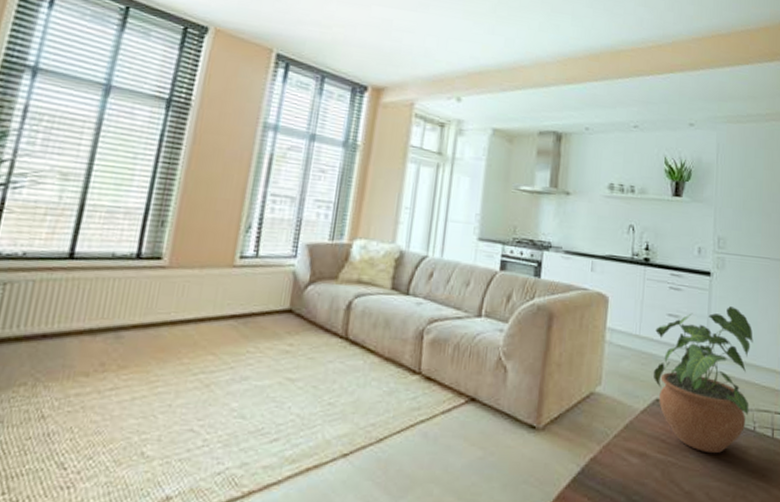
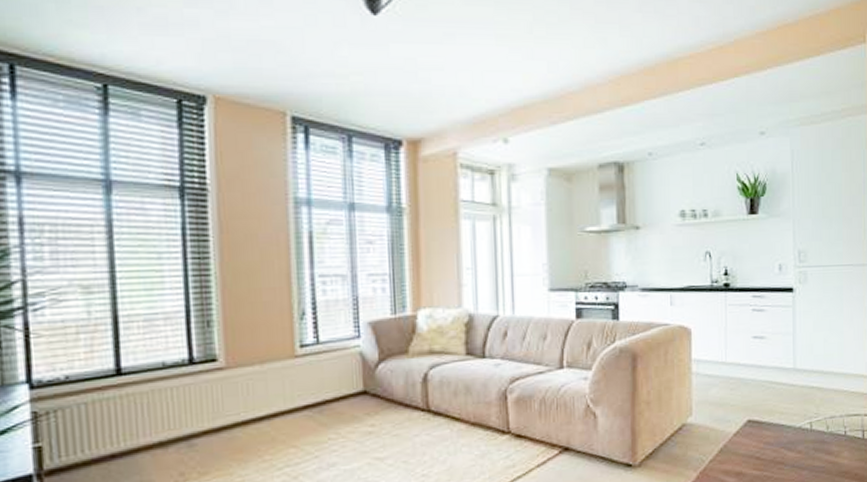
potted plant: present [653,306,753,454] -> none [741,319,840,463]

